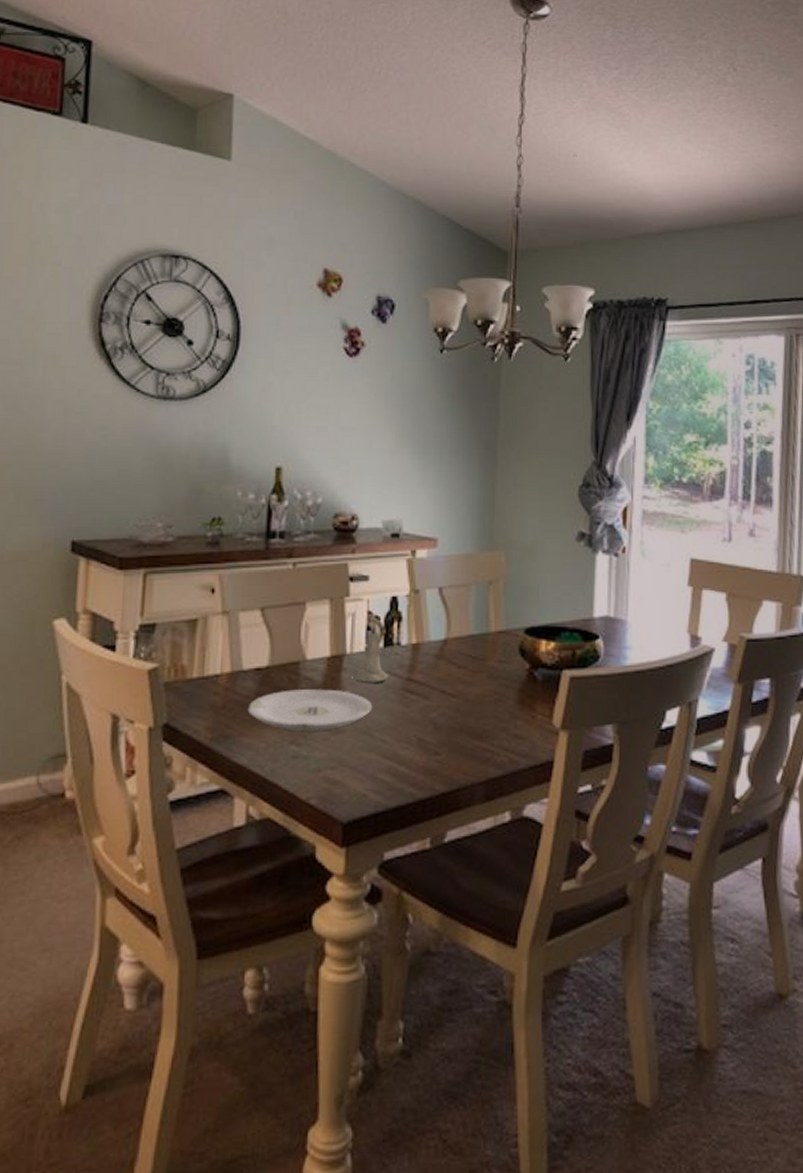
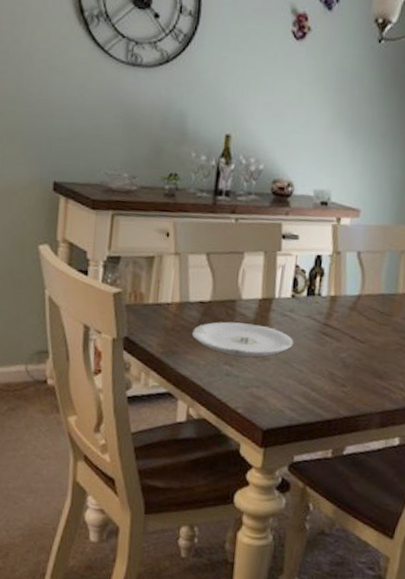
candle: present [353,620,390,683] -> none [279,273,310,324]

